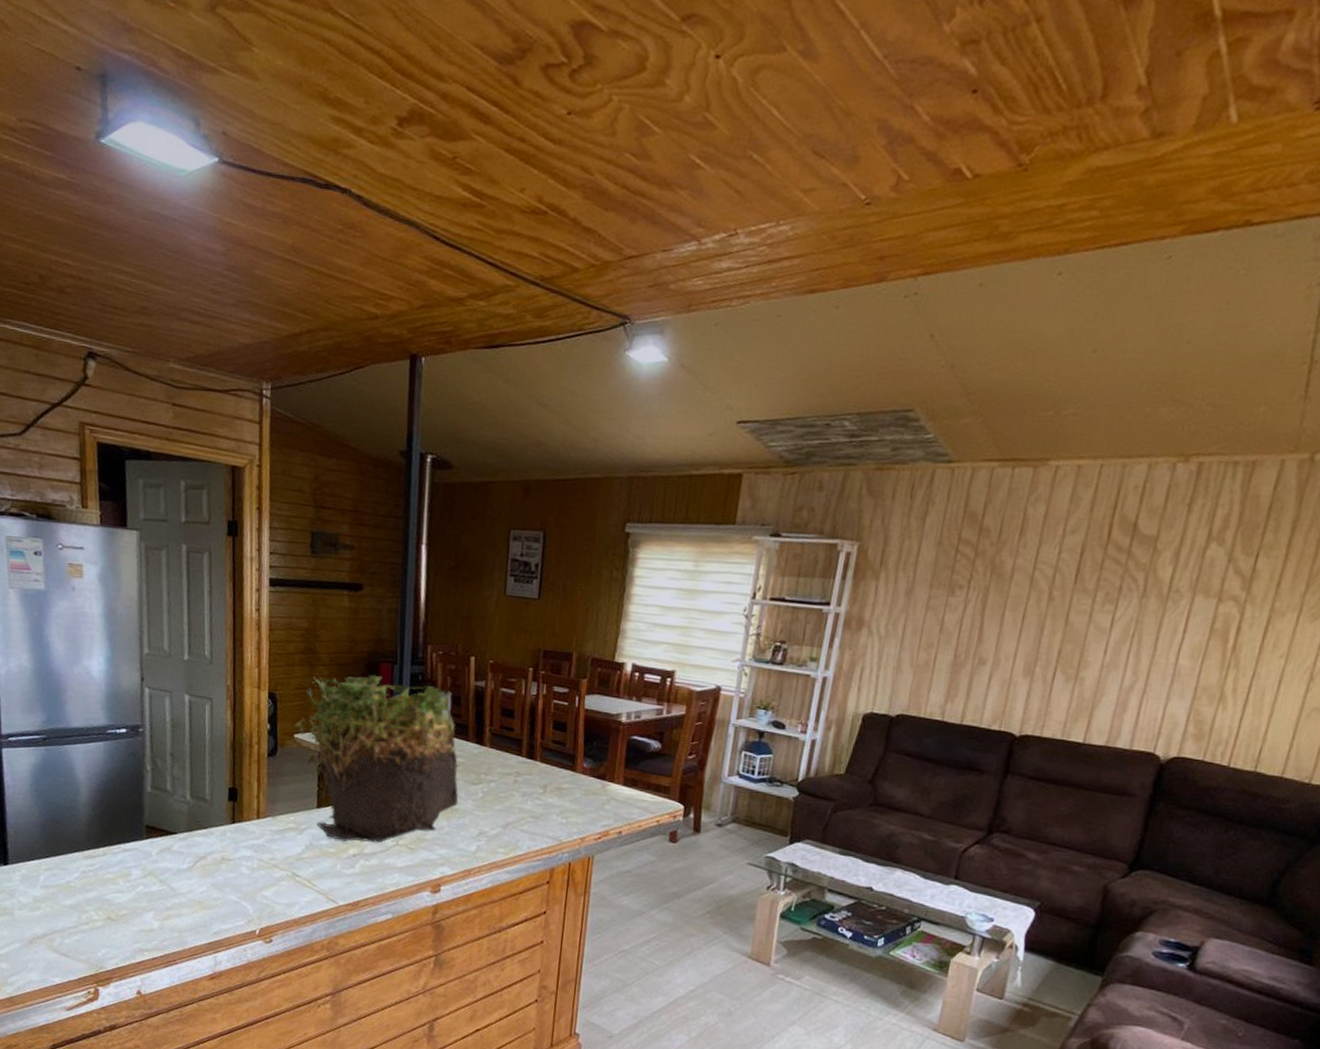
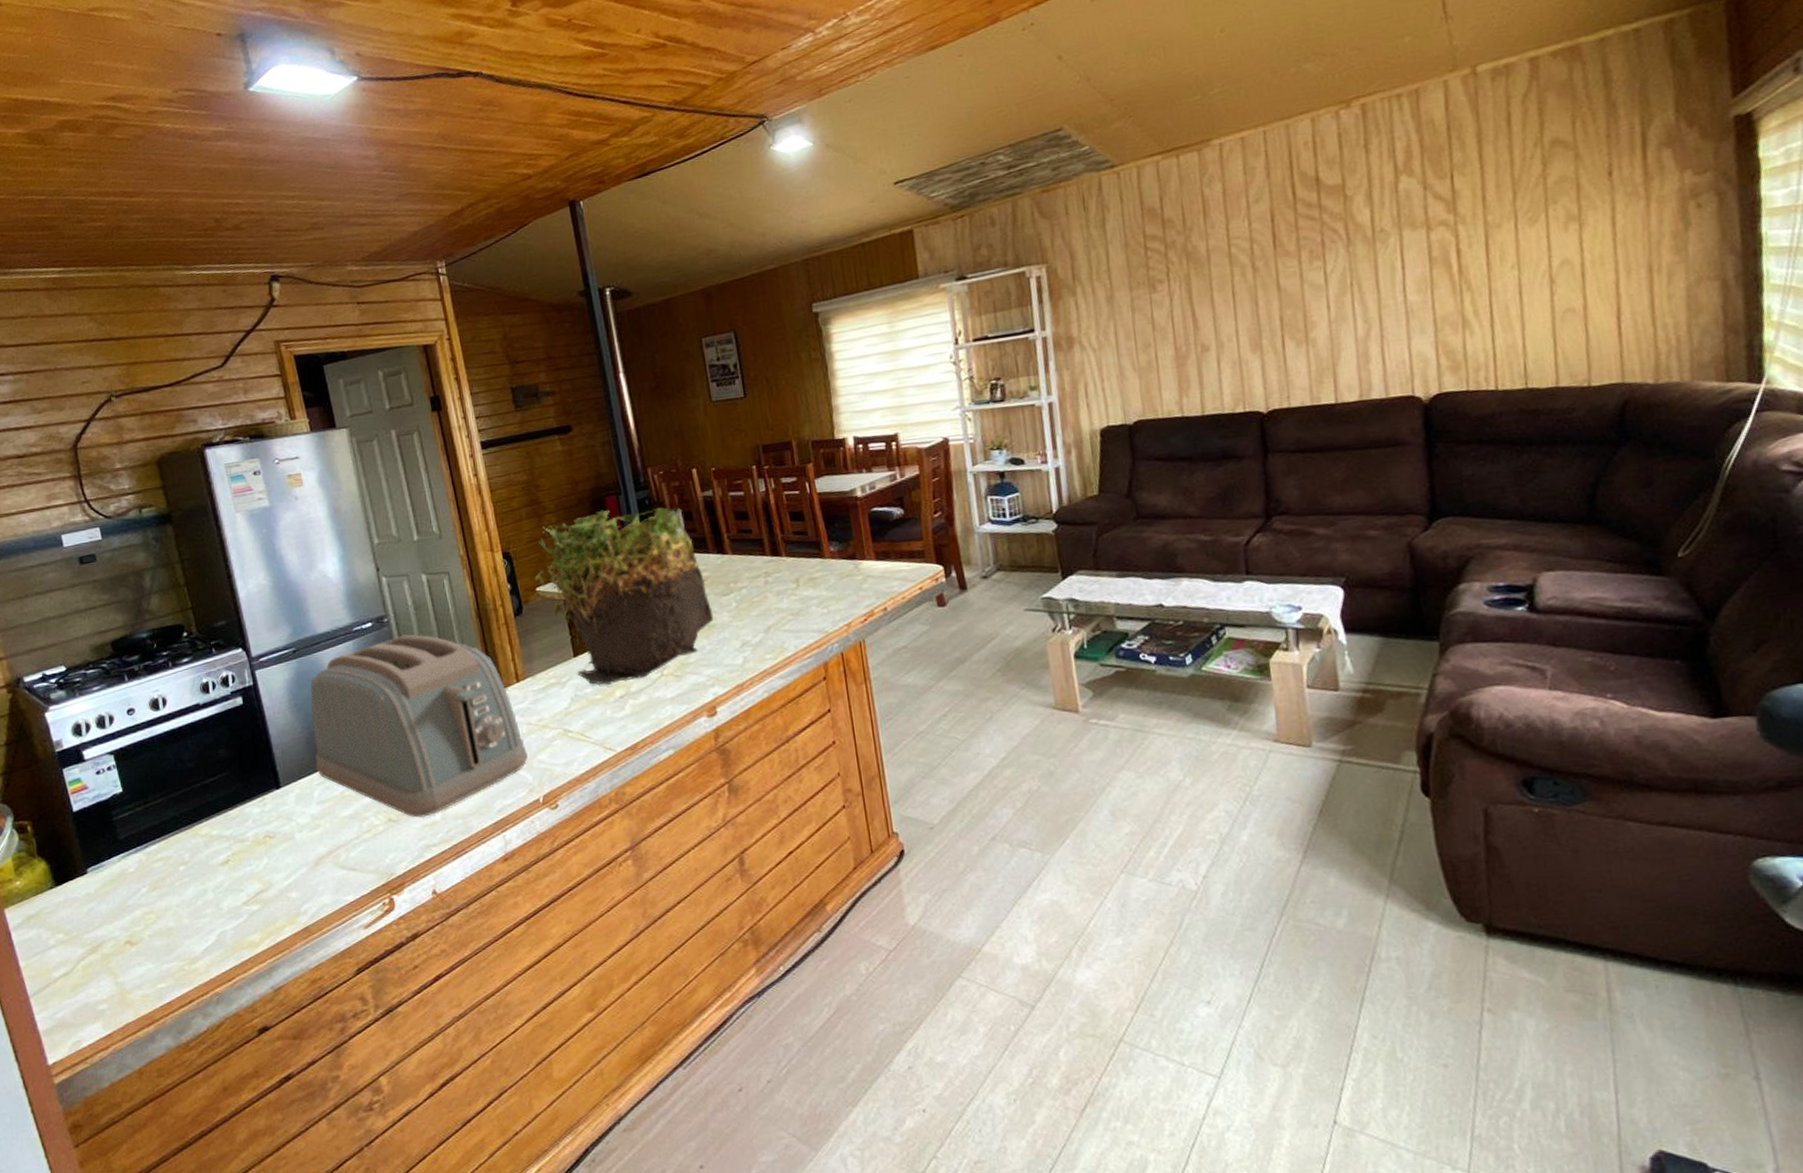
toaster: none [46,748,253,923] -> present [310,634,528,818]

